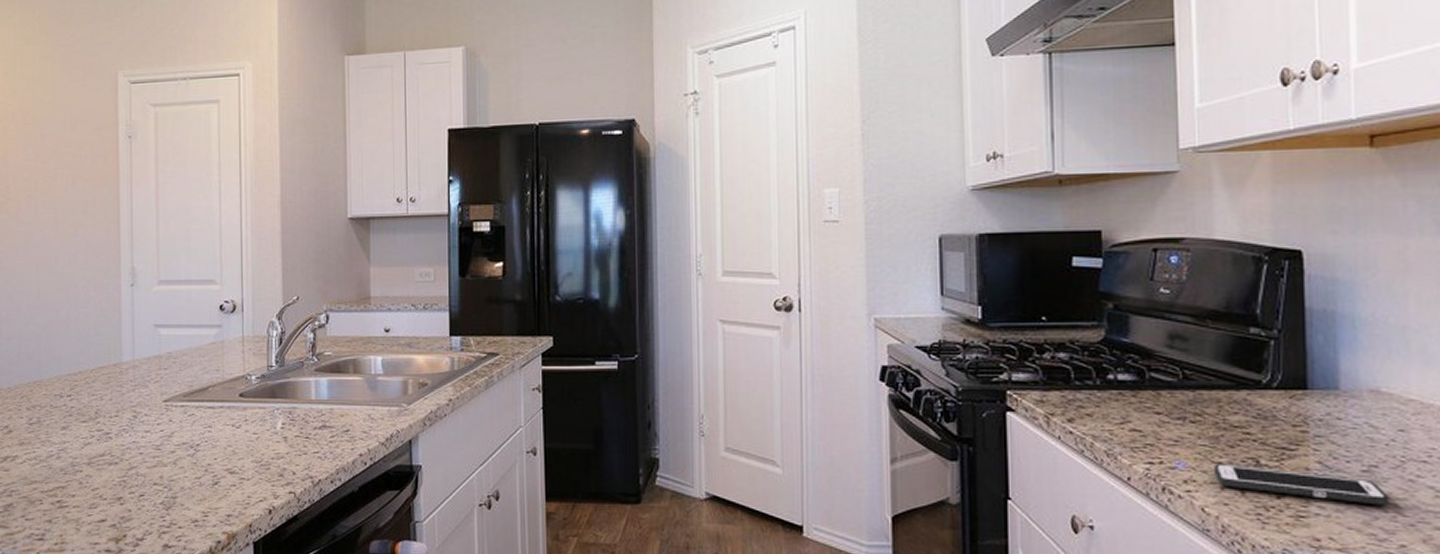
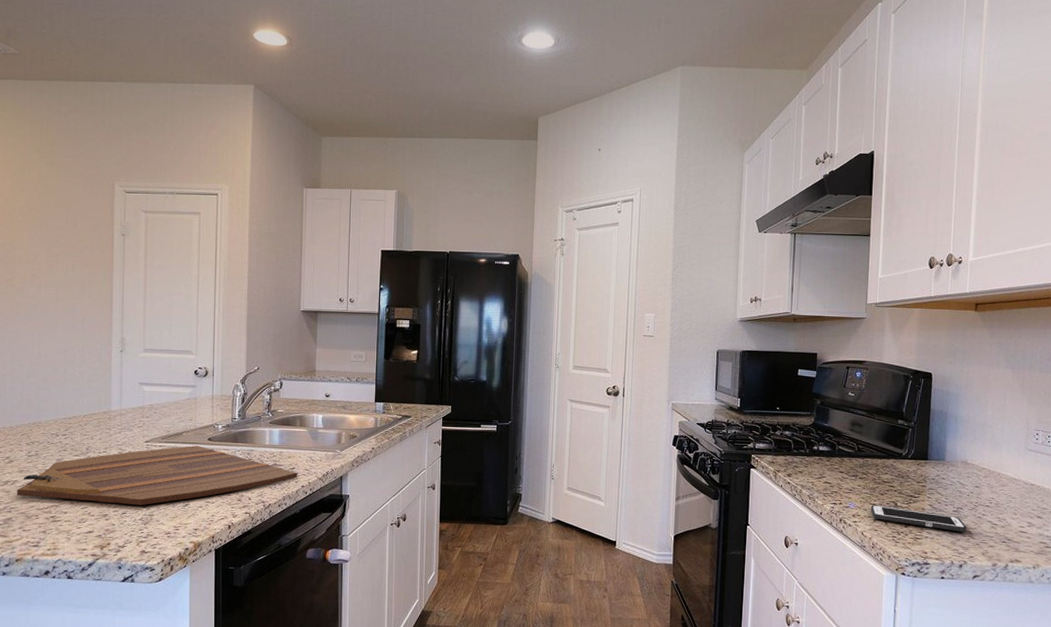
cutting board: none [18,404,353,486] -> present [17,445,298,506]

